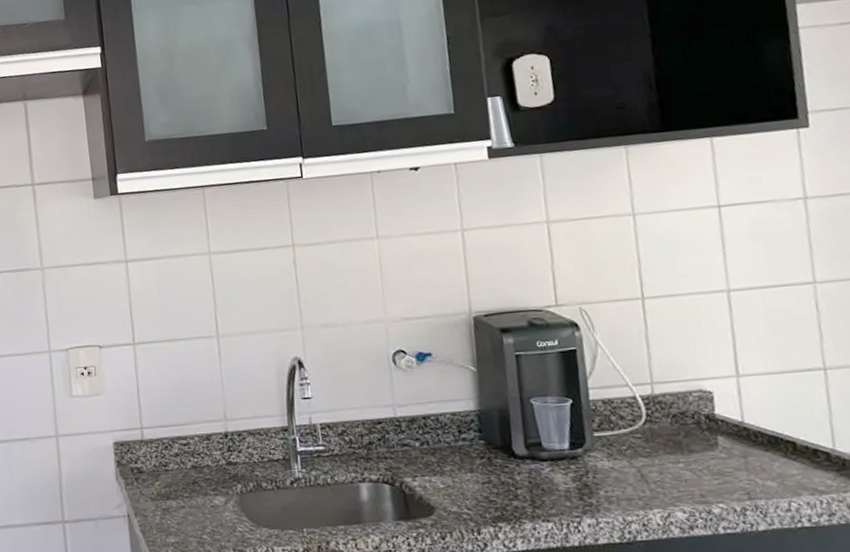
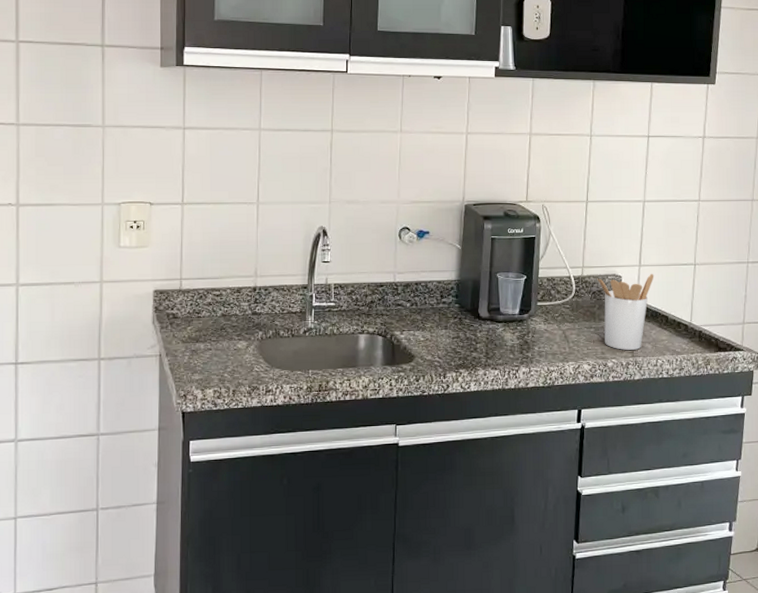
utensil holder: none [676,386,763,491] -> present [597,274,654,350]

